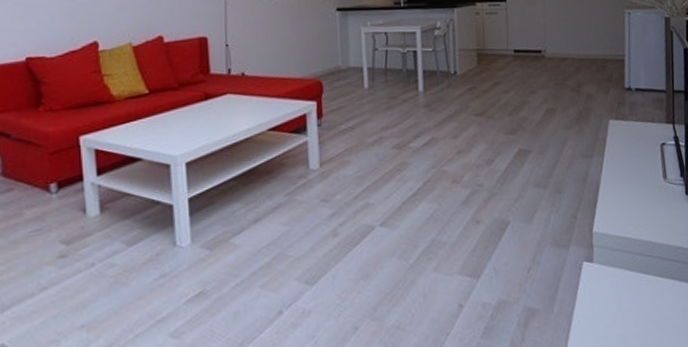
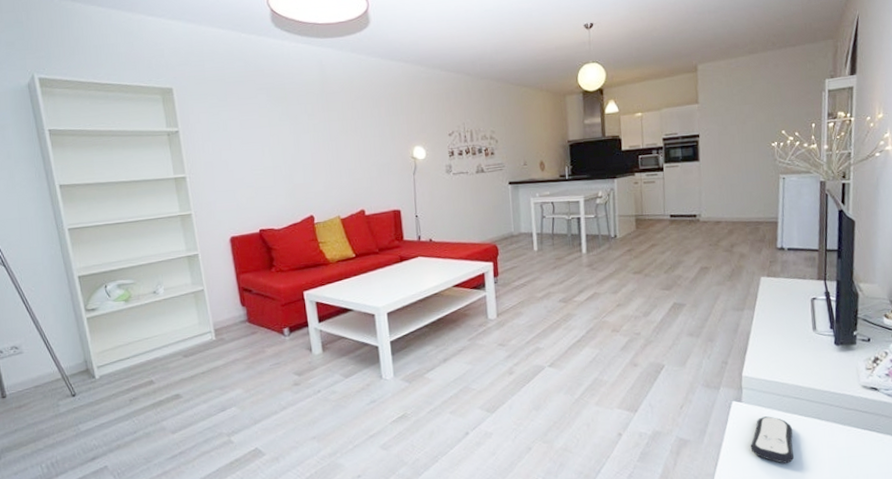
remote control: none [603,277,649,333] -> present [750,416,794,464]

